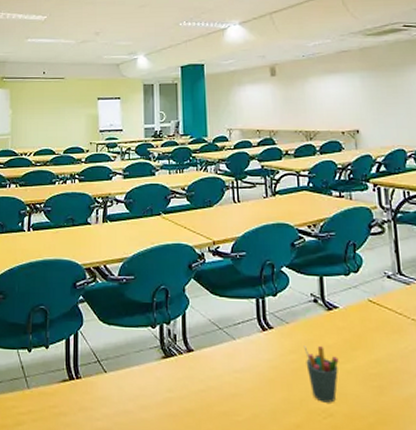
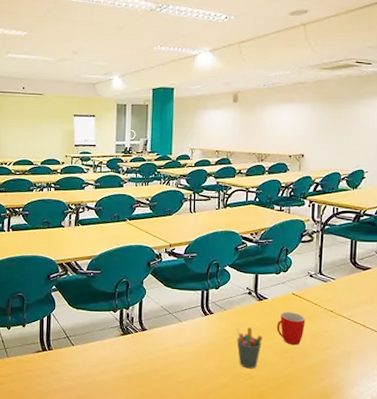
mug: none [354,324,391,370] -> present [276,311,306,346]

